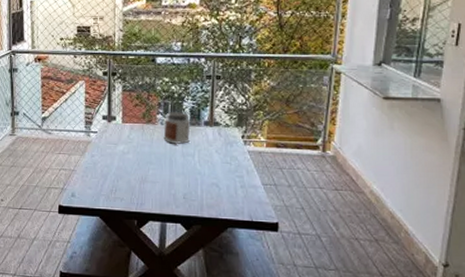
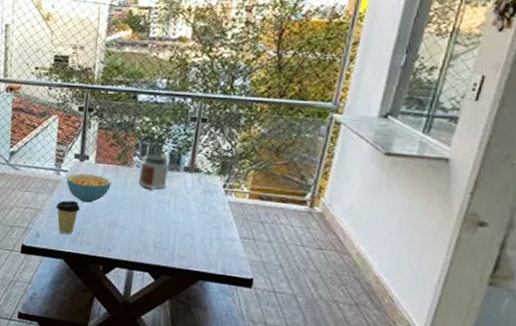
coffee cup: none [89,160,111,193] -> present [56,200,80,235]
cereal bowl: none [96,134,138,161] -> present [66,173,111,203]

